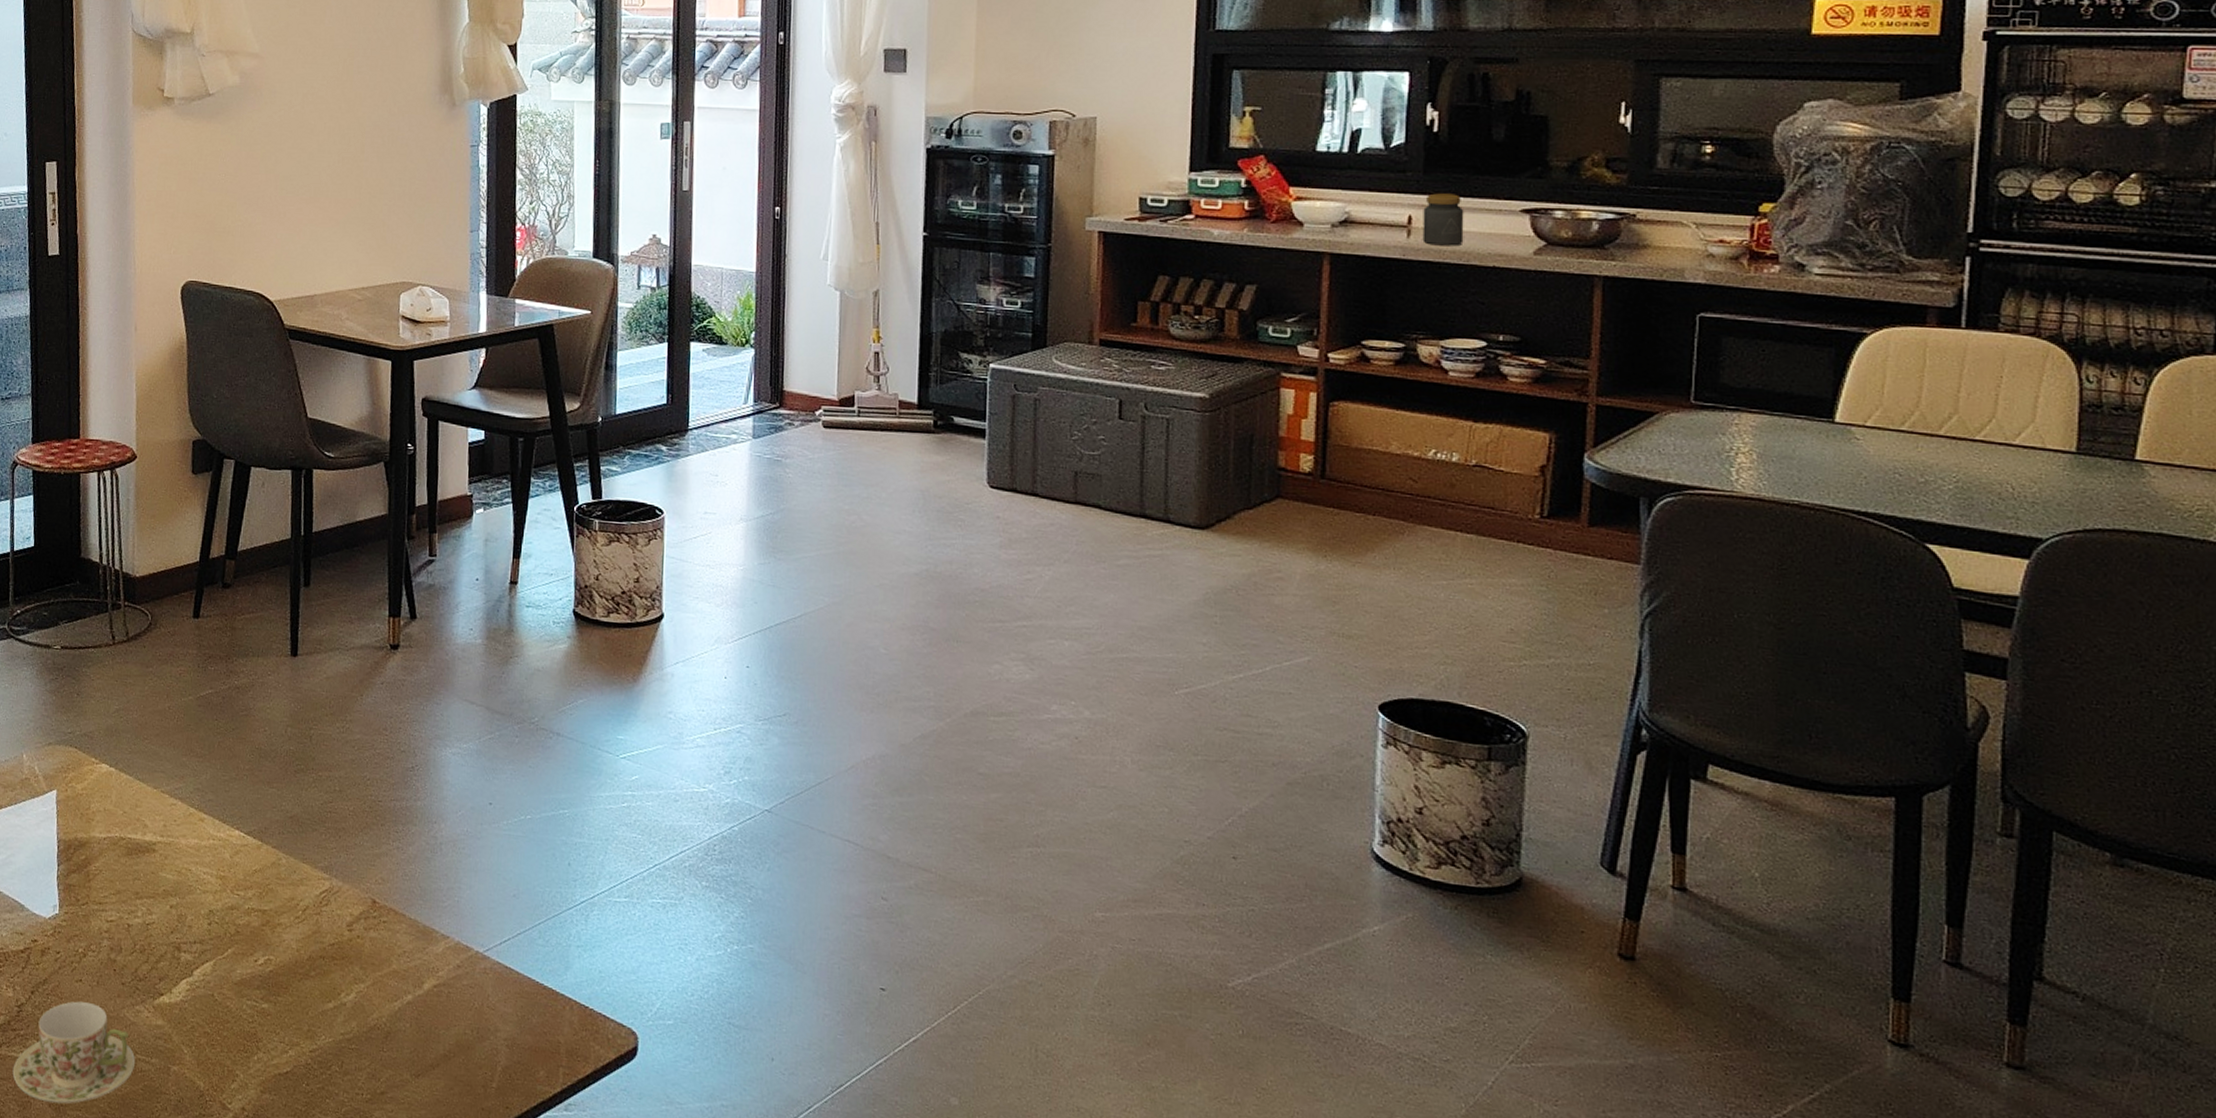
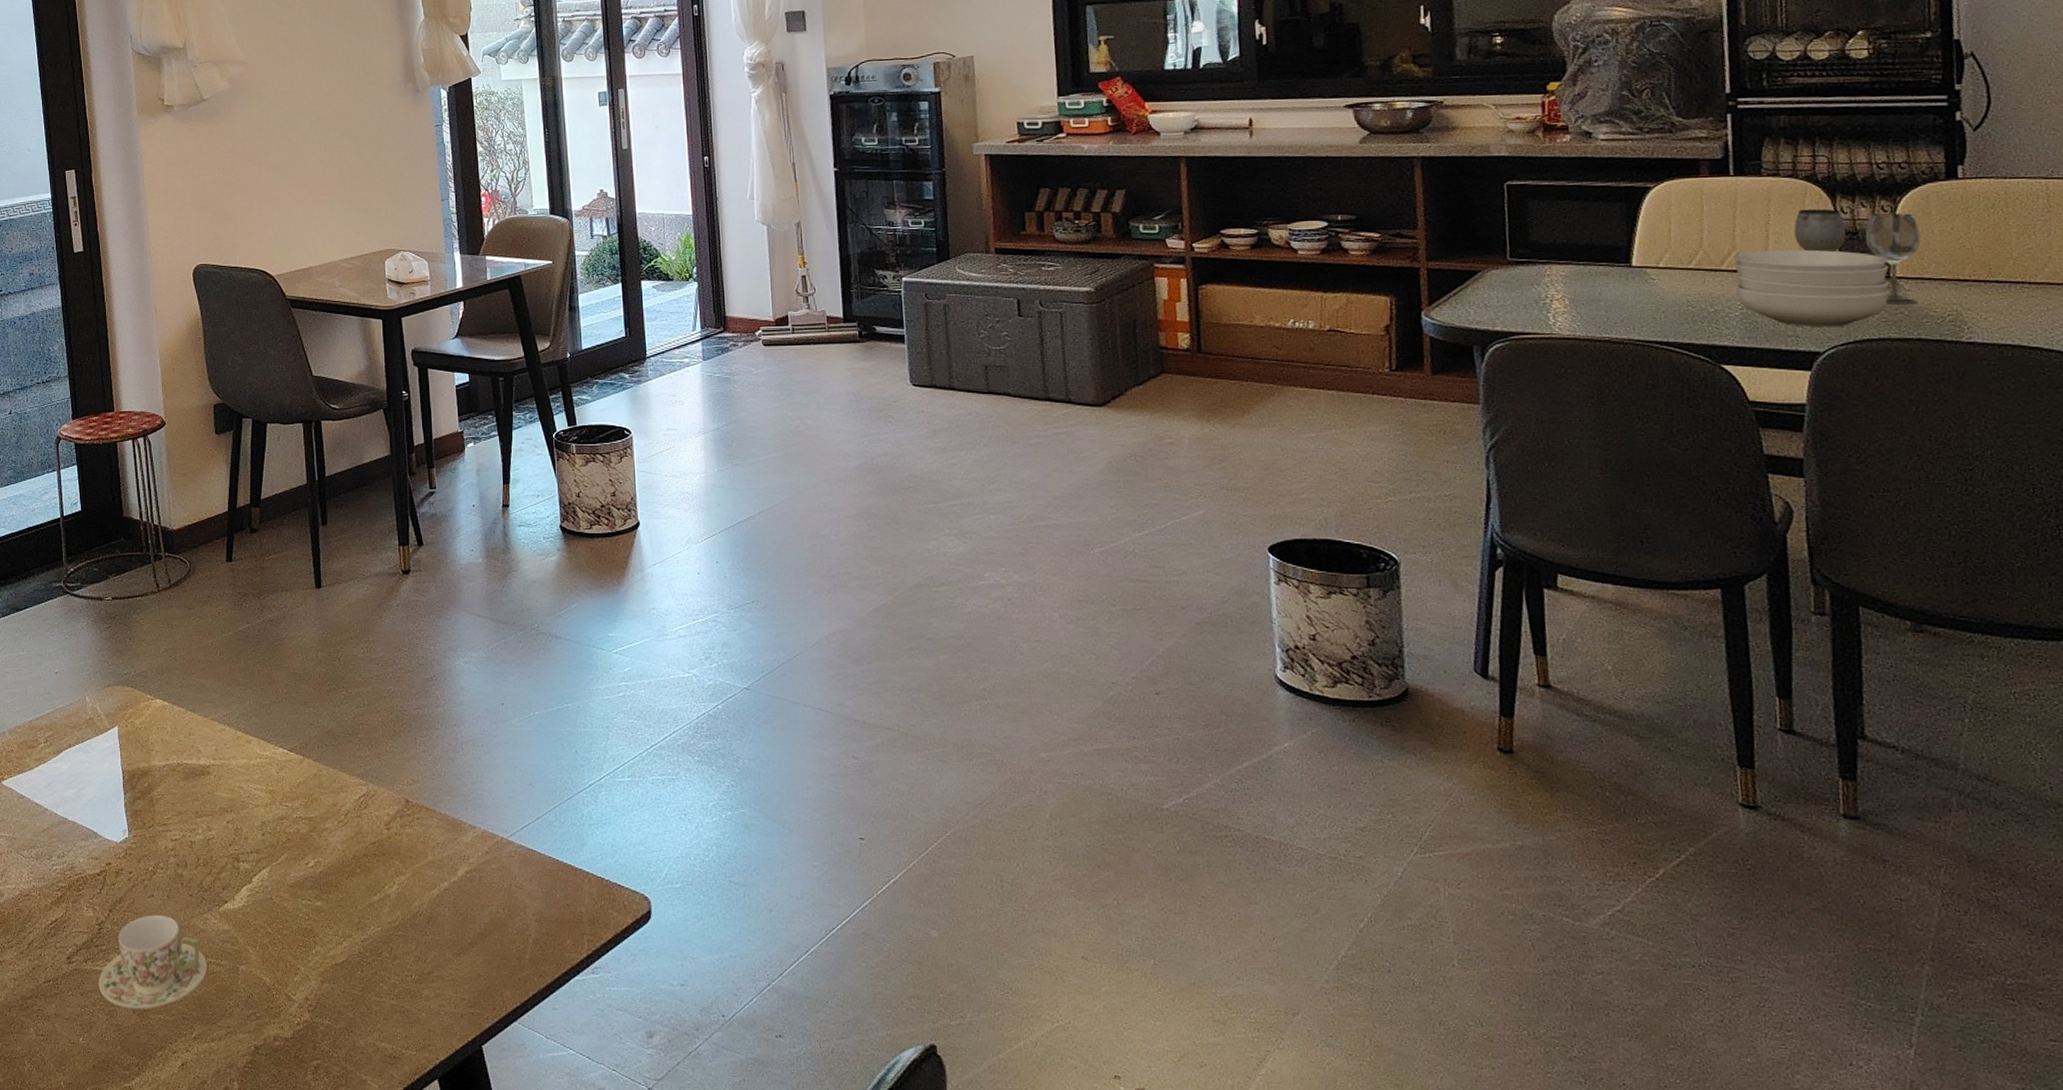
jar: present [1422,193,1464,247] -> none [1261,96,1299,143]
bowl: none [1952,416,2135,512] -> present [1733,249,1890,328]
wineglass: none [2028,373,2175,495] -> present [1794,208,1921,306]

